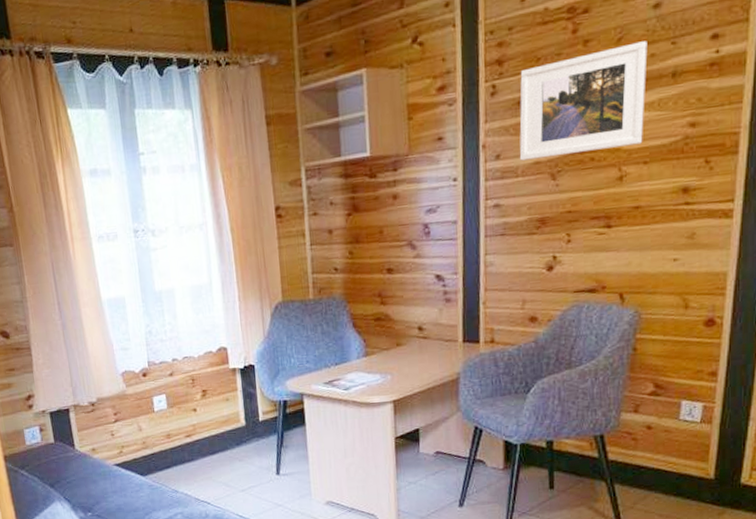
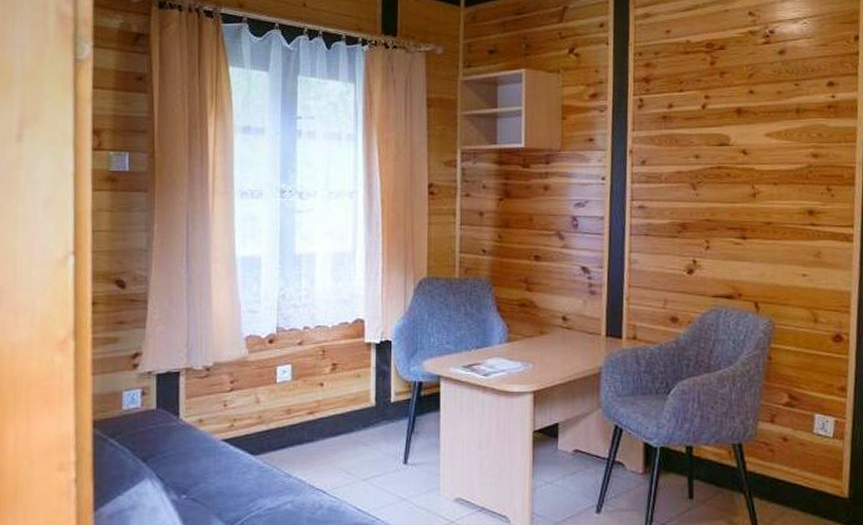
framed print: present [519,41,648,161] -> none [663,80,775,169]

